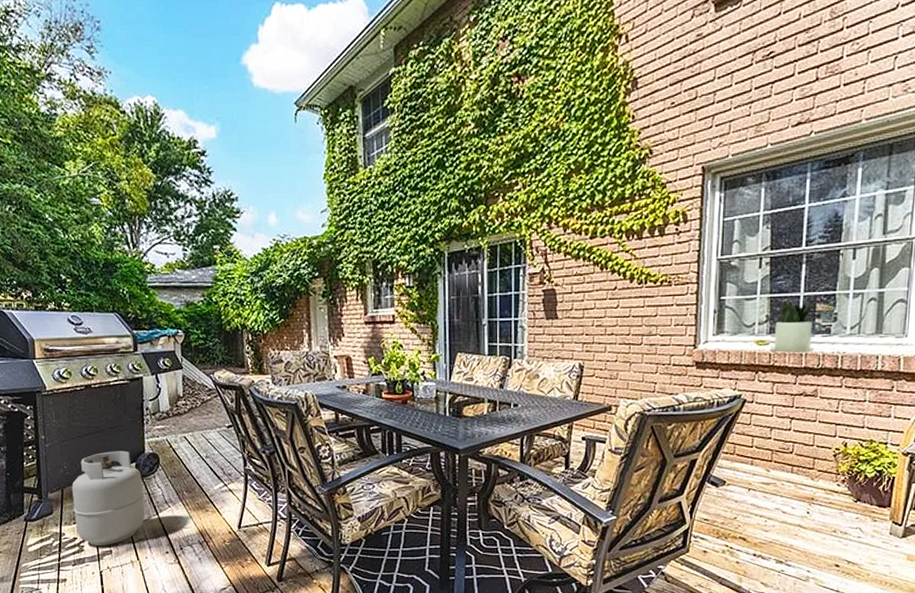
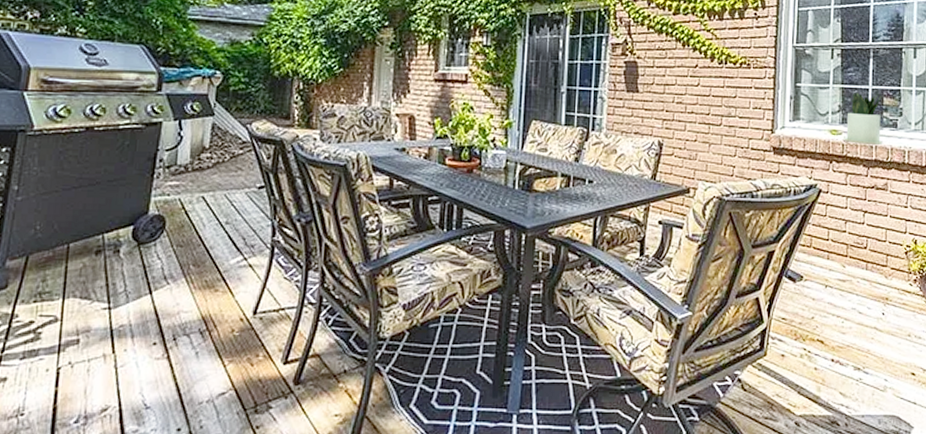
propane tank: present [72,451,145,546] -> none [36,210,138,334]

